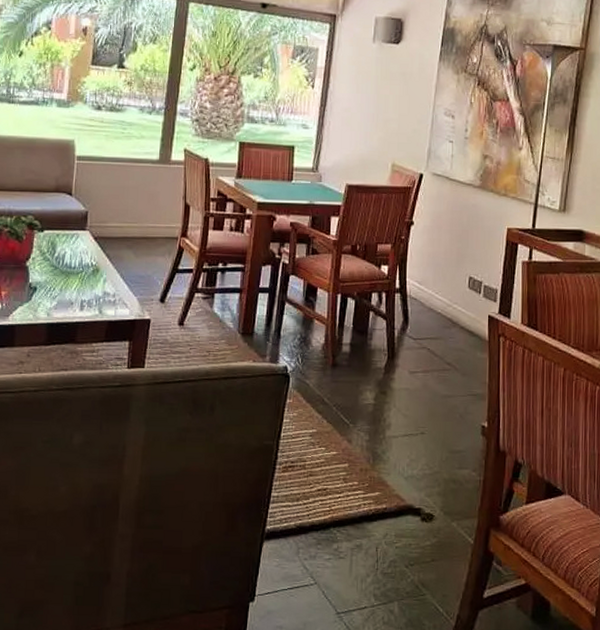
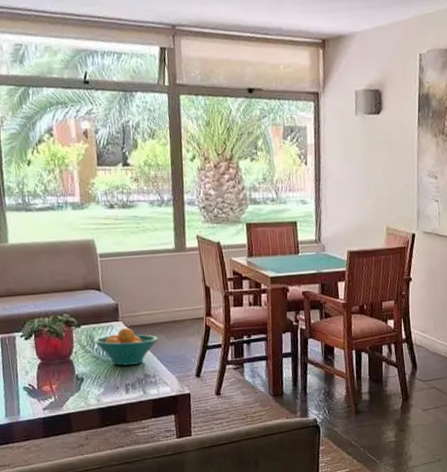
fruit bowl: none [55,238,125,280] -> present [93,327,158,366]

